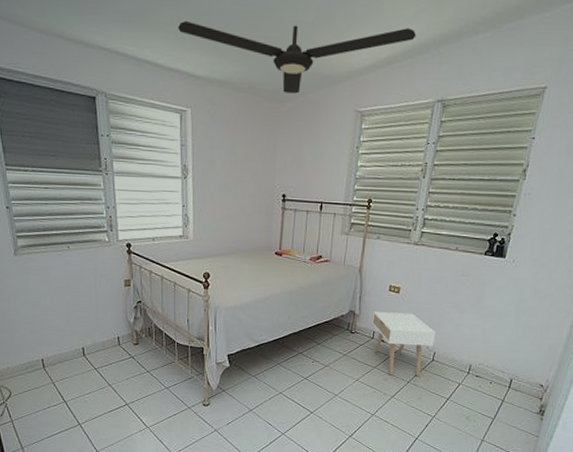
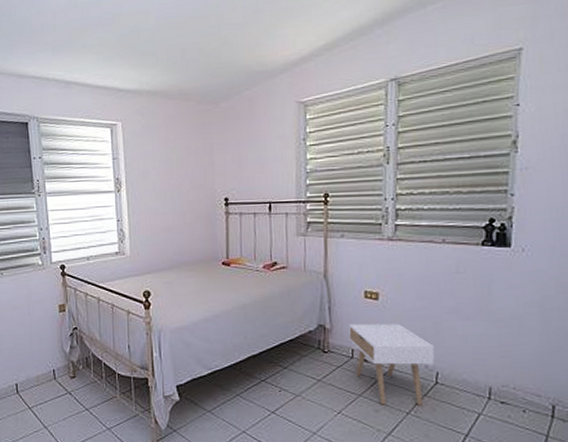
ceiling fan: present [178,20,417,94] -> none [105,12,355,94]

